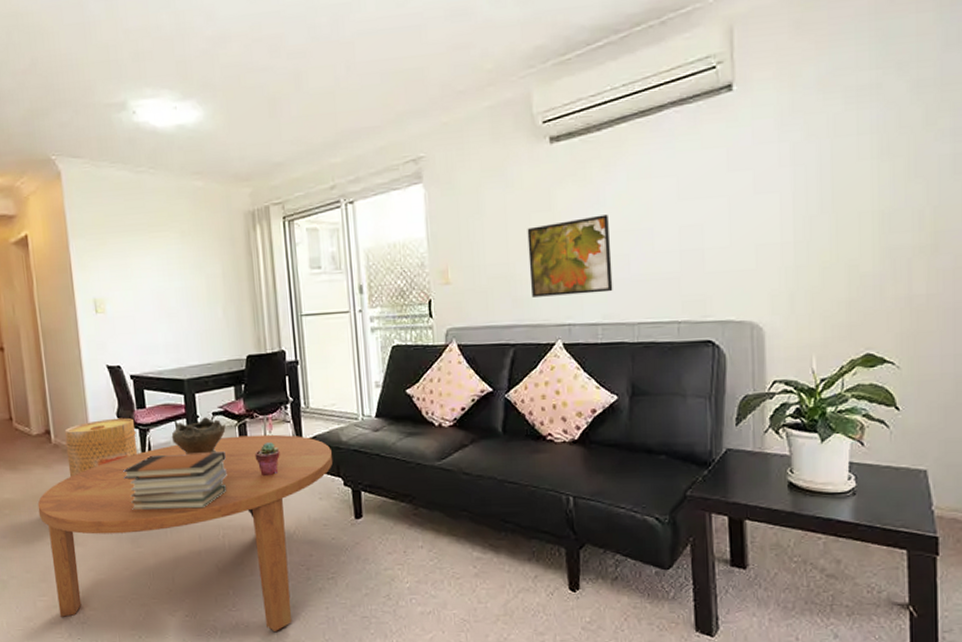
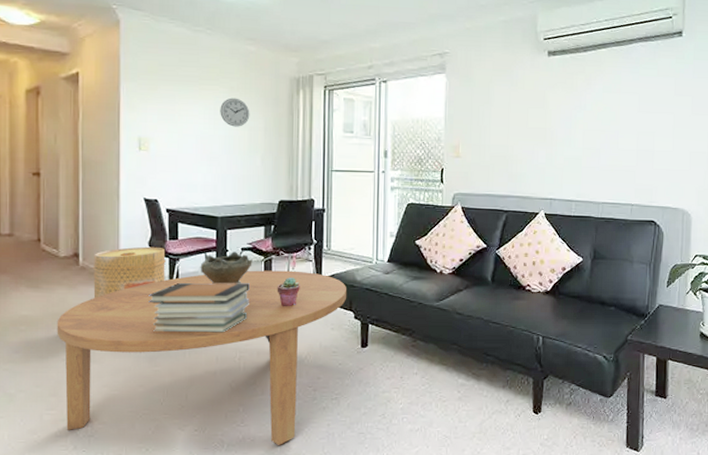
wall clock: none [173,243,206,277] -> present [220,97,250,127]
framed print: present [527,214,613,297] -> none [523,116,587,177]

